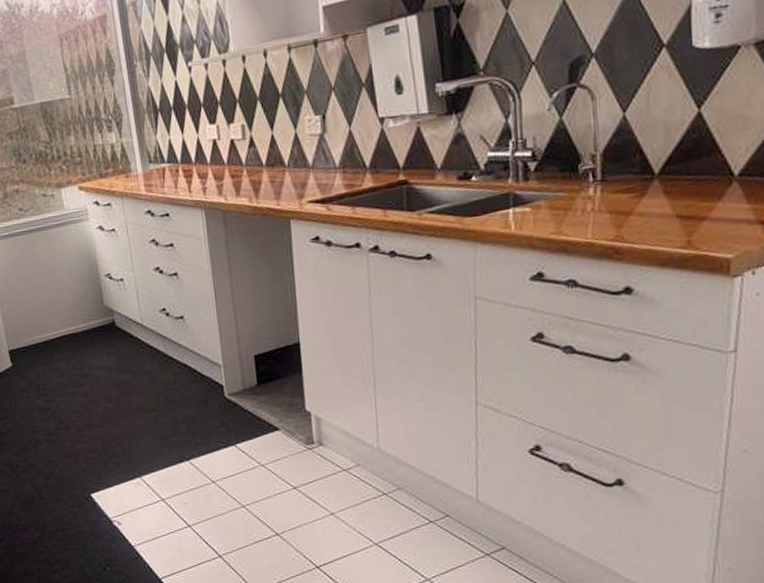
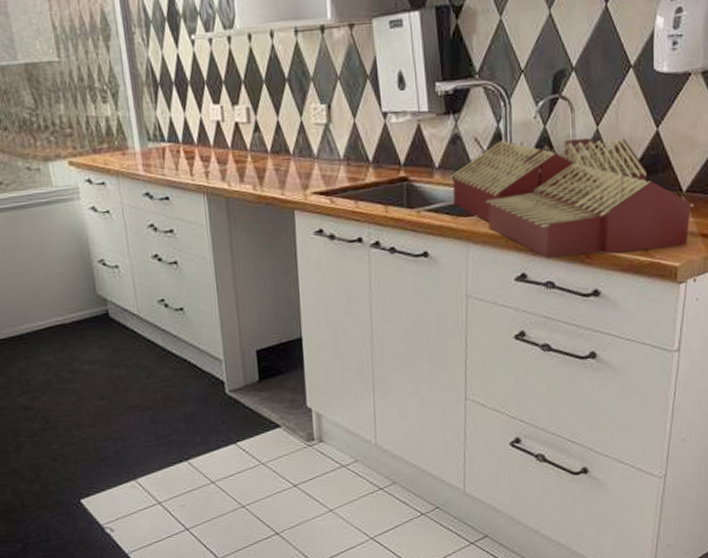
architectural model: none [454,123,749,256] -> present [450,138,693,258]

